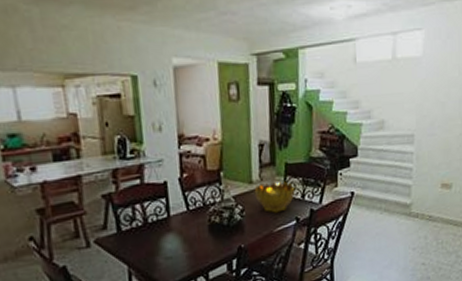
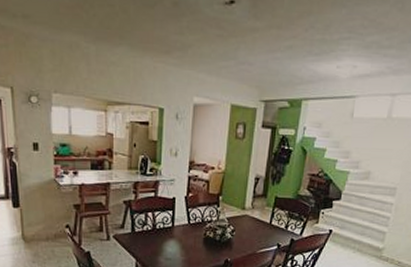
decorative bowl: present [254,181,295,213] -> none [245,210,281,237]

